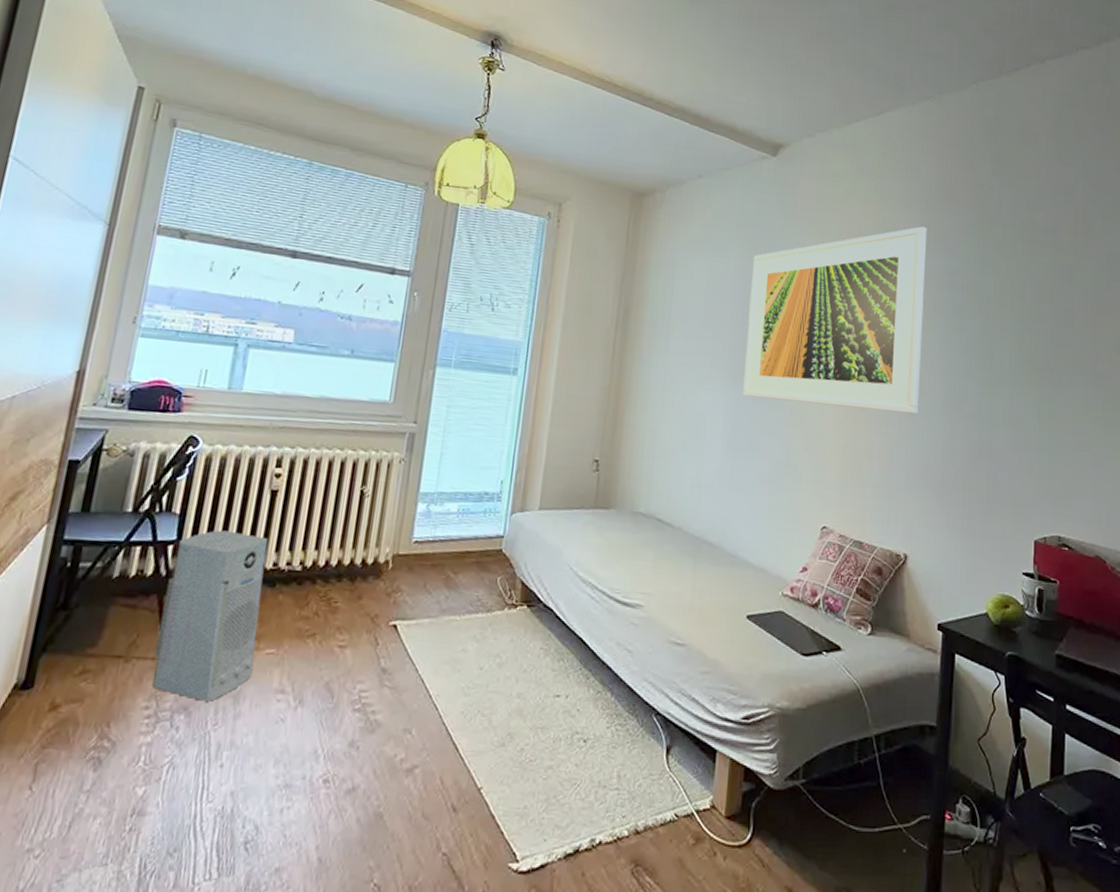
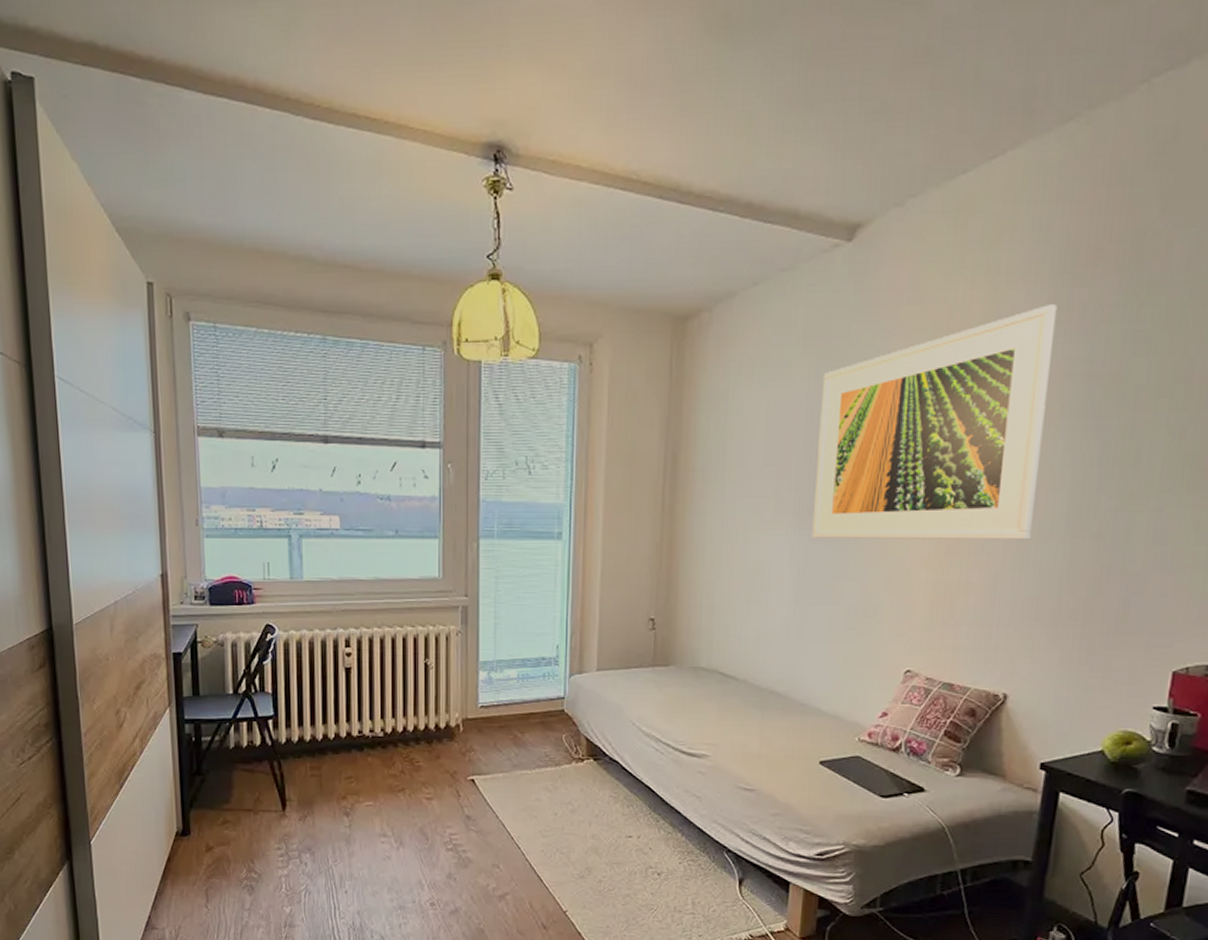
air purifier: present [152,530,268,701] -> none [274,705,357,844]

